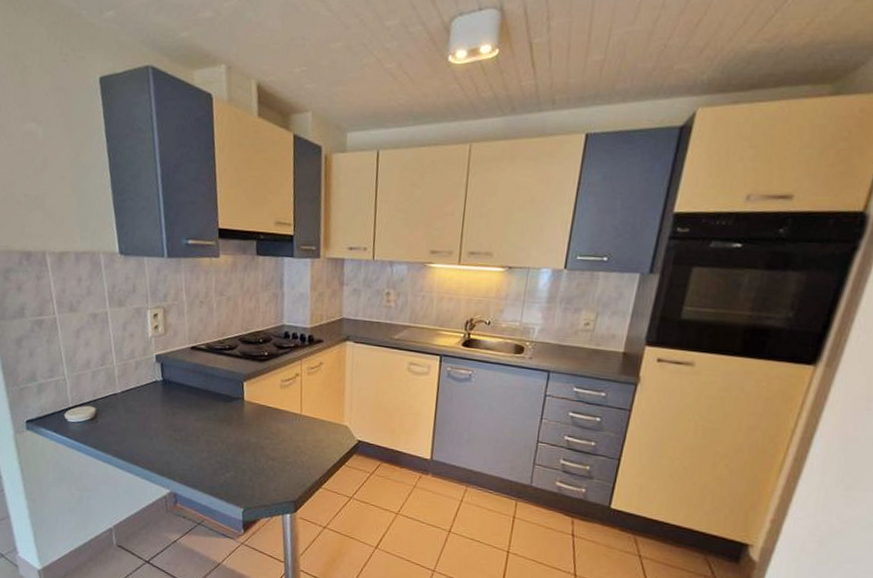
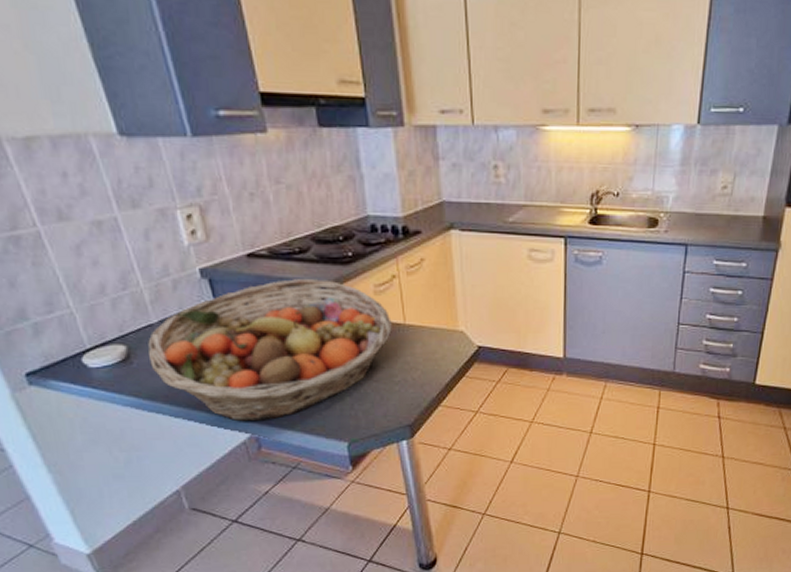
fruit basket: none [109,369,291,481] -> present [148,279,392,422]

